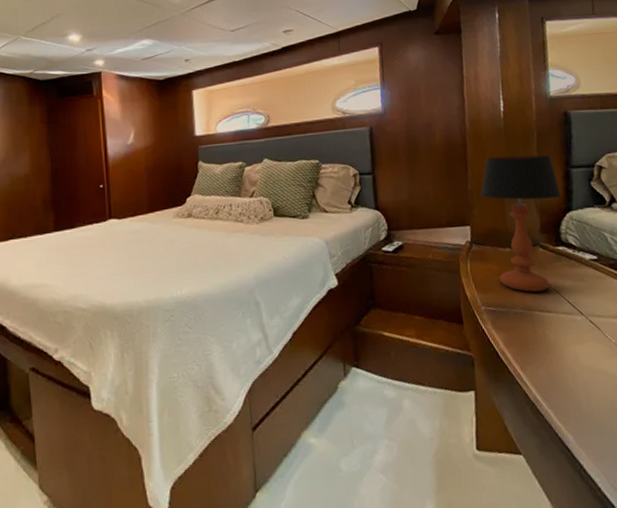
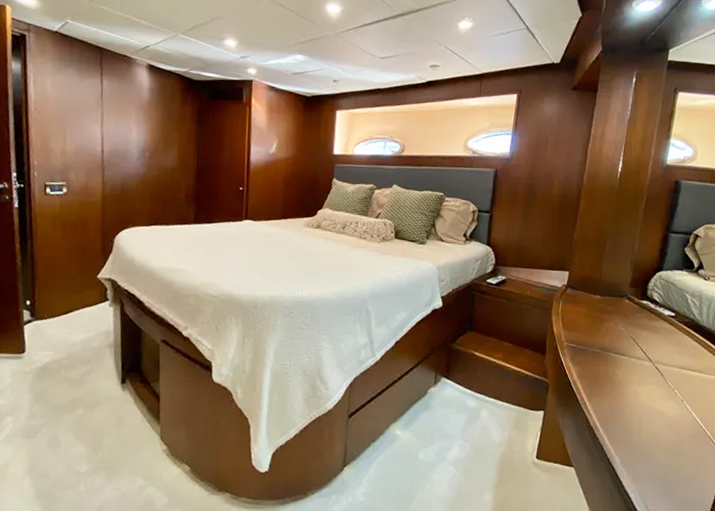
table lamp: present [480,155,562,292] -> none [584,213,656,336]

